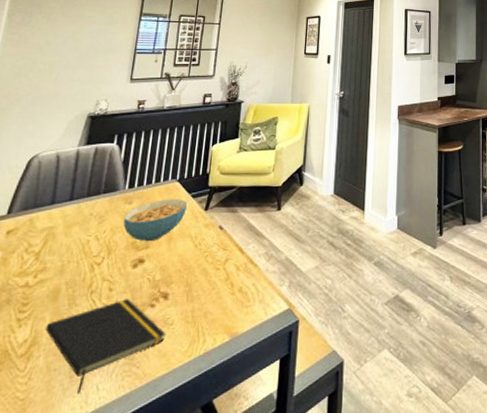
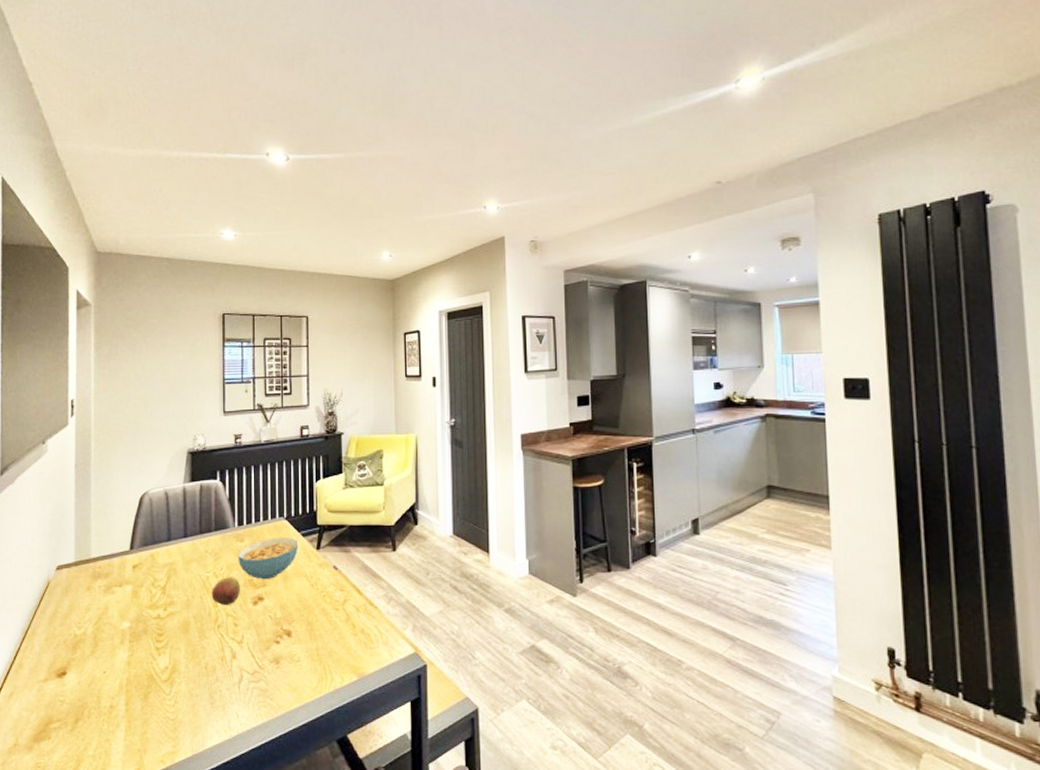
notepad: present [45,299,166,395] -> none [182,634,294,719]
apple: none [89,240,122,269] -> present [211,577,240,605]

